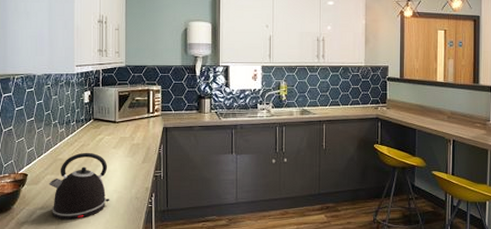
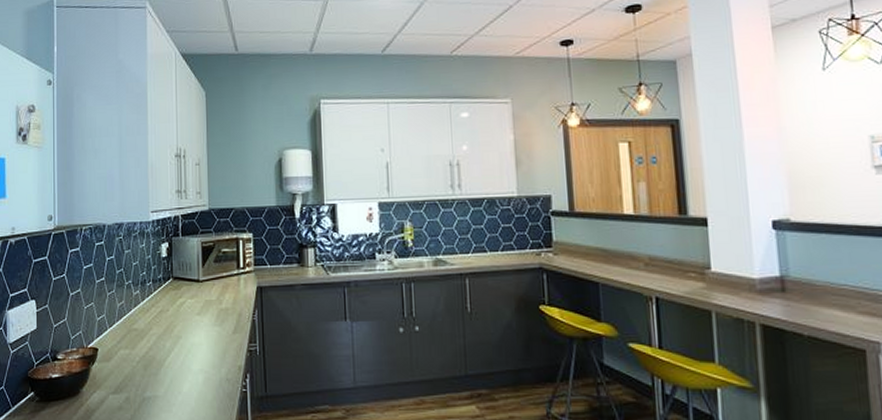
kettle: present [48,152,110,220] -> none [122,320,195,407]

